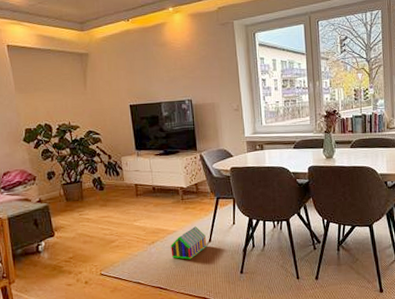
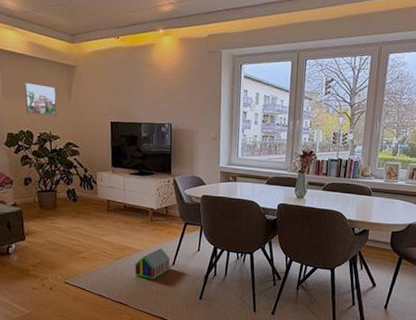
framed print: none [38,75,74,107] -> present [24,83,57,117]

